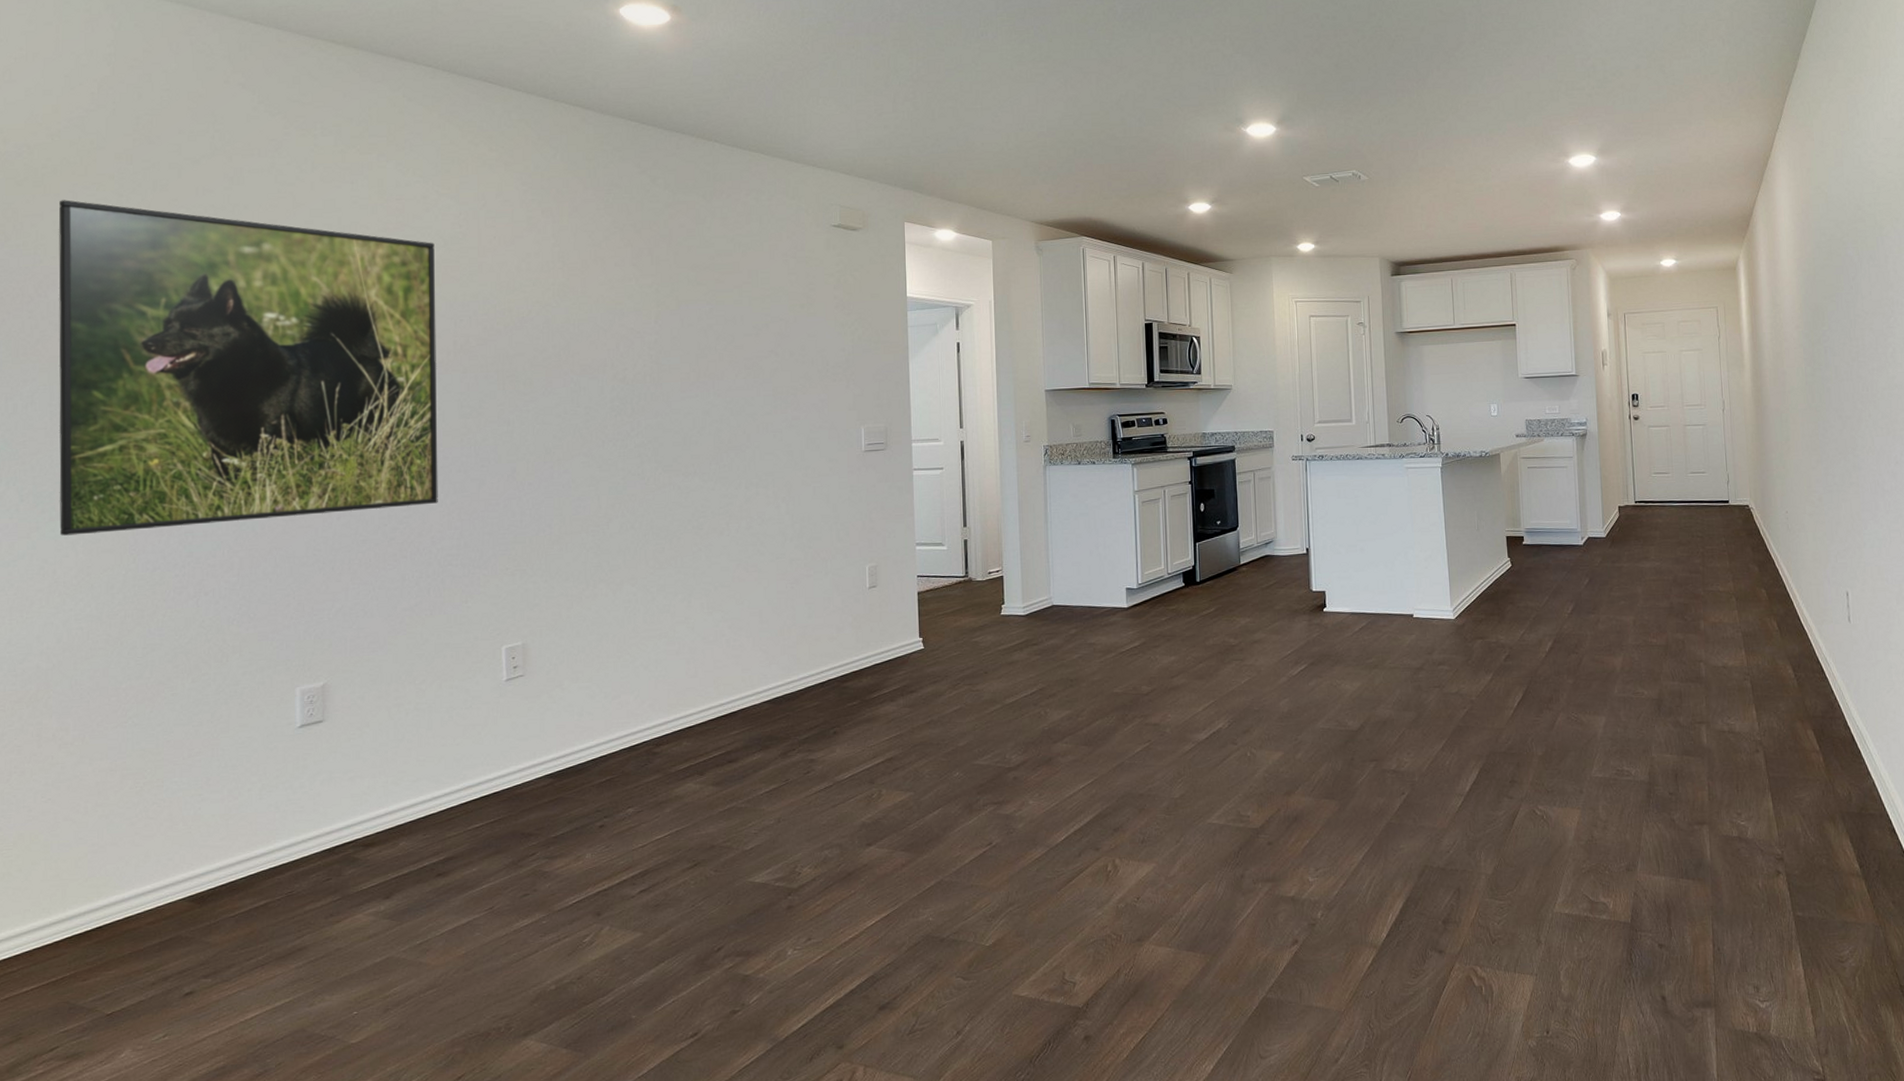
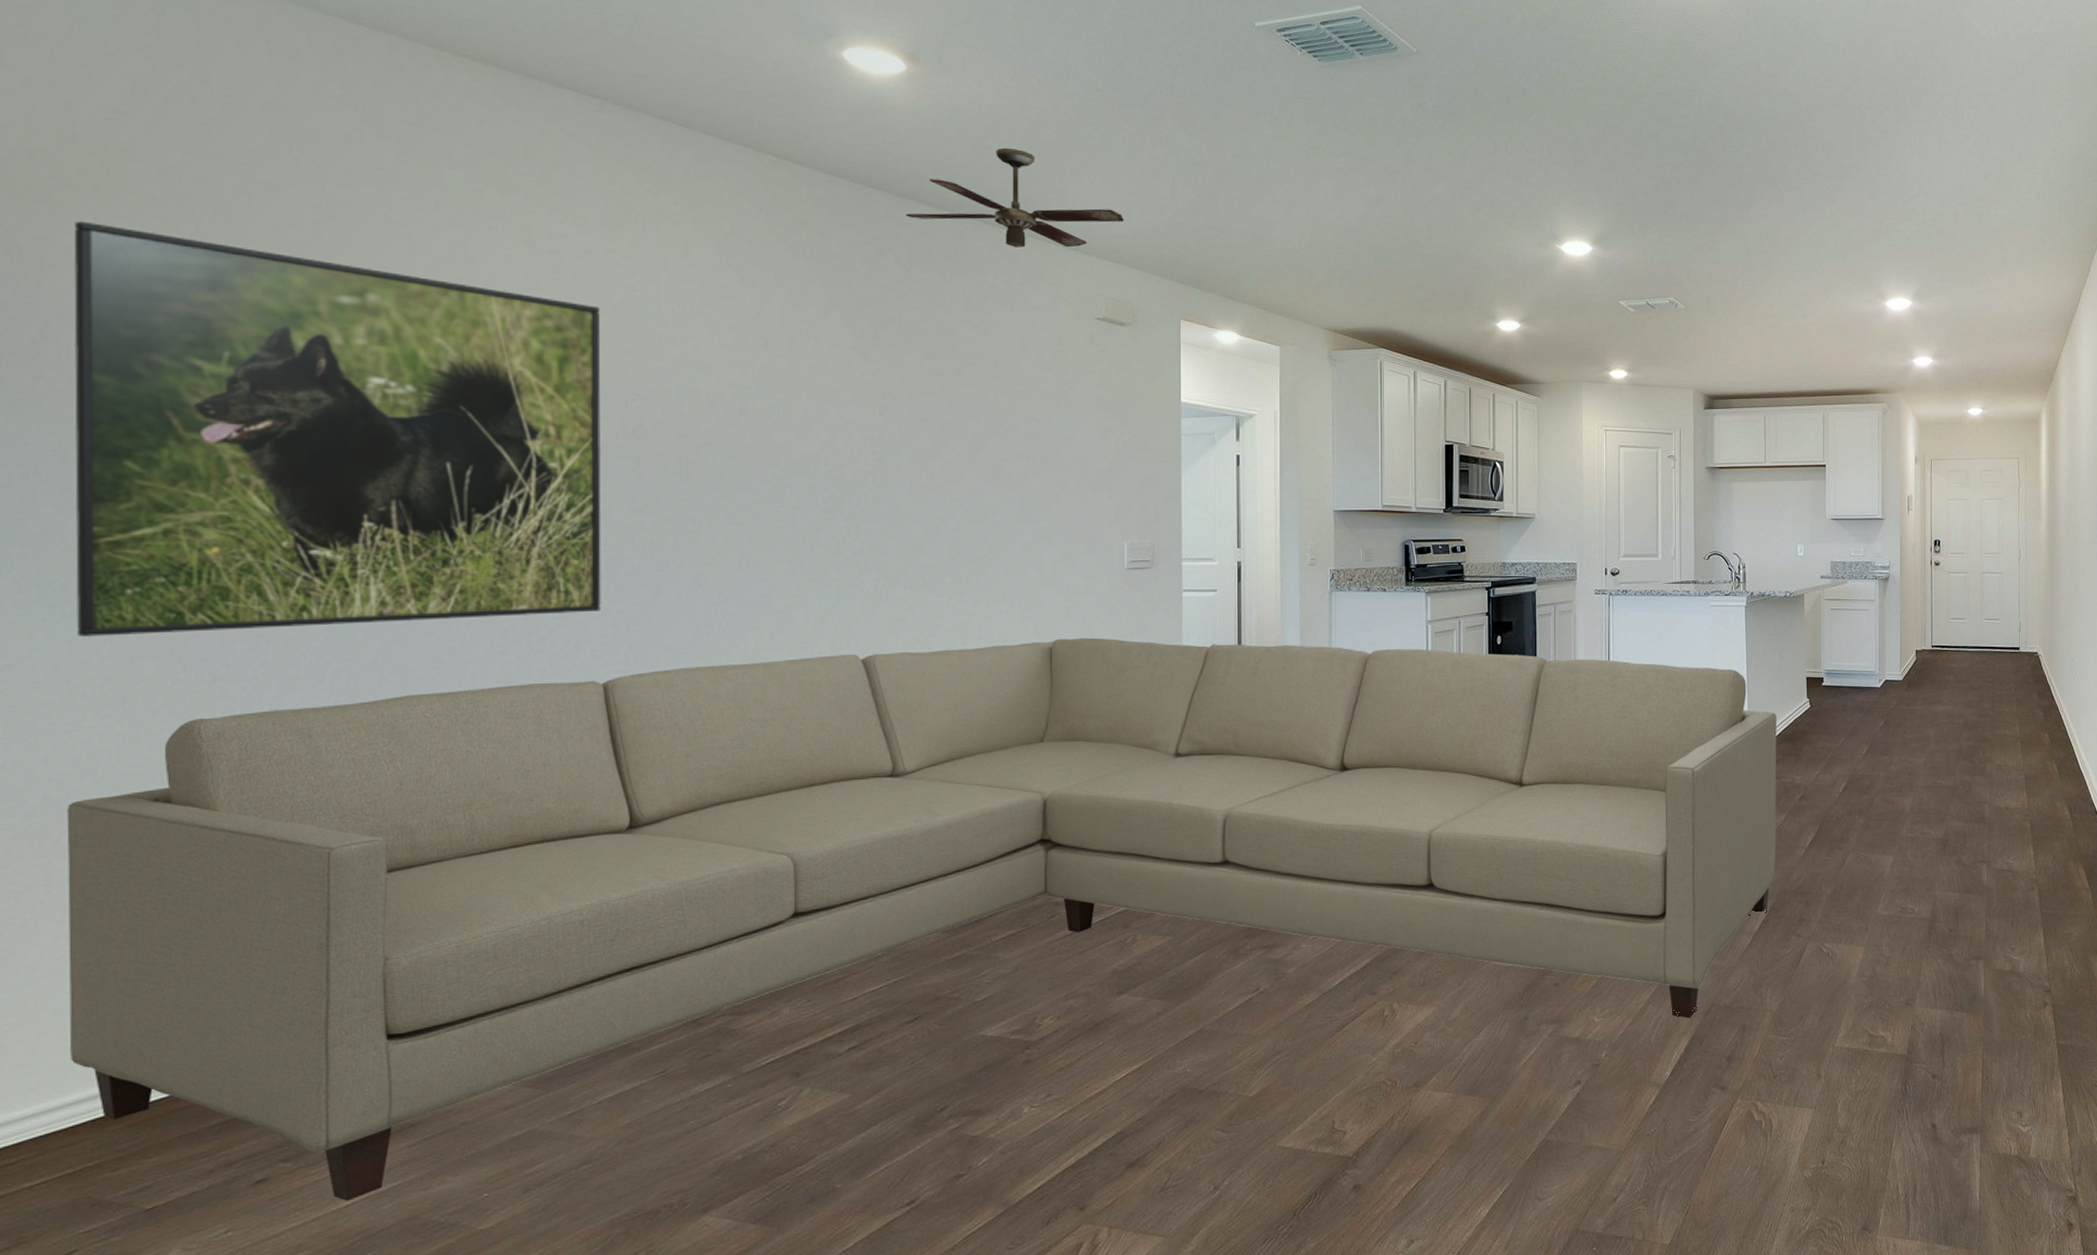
sofa: none [52,515,1485,1014] -> present [67,637,1777,1201]
ceiling fan: none [673,80,853,167] -> present [906,147,1124,248]

